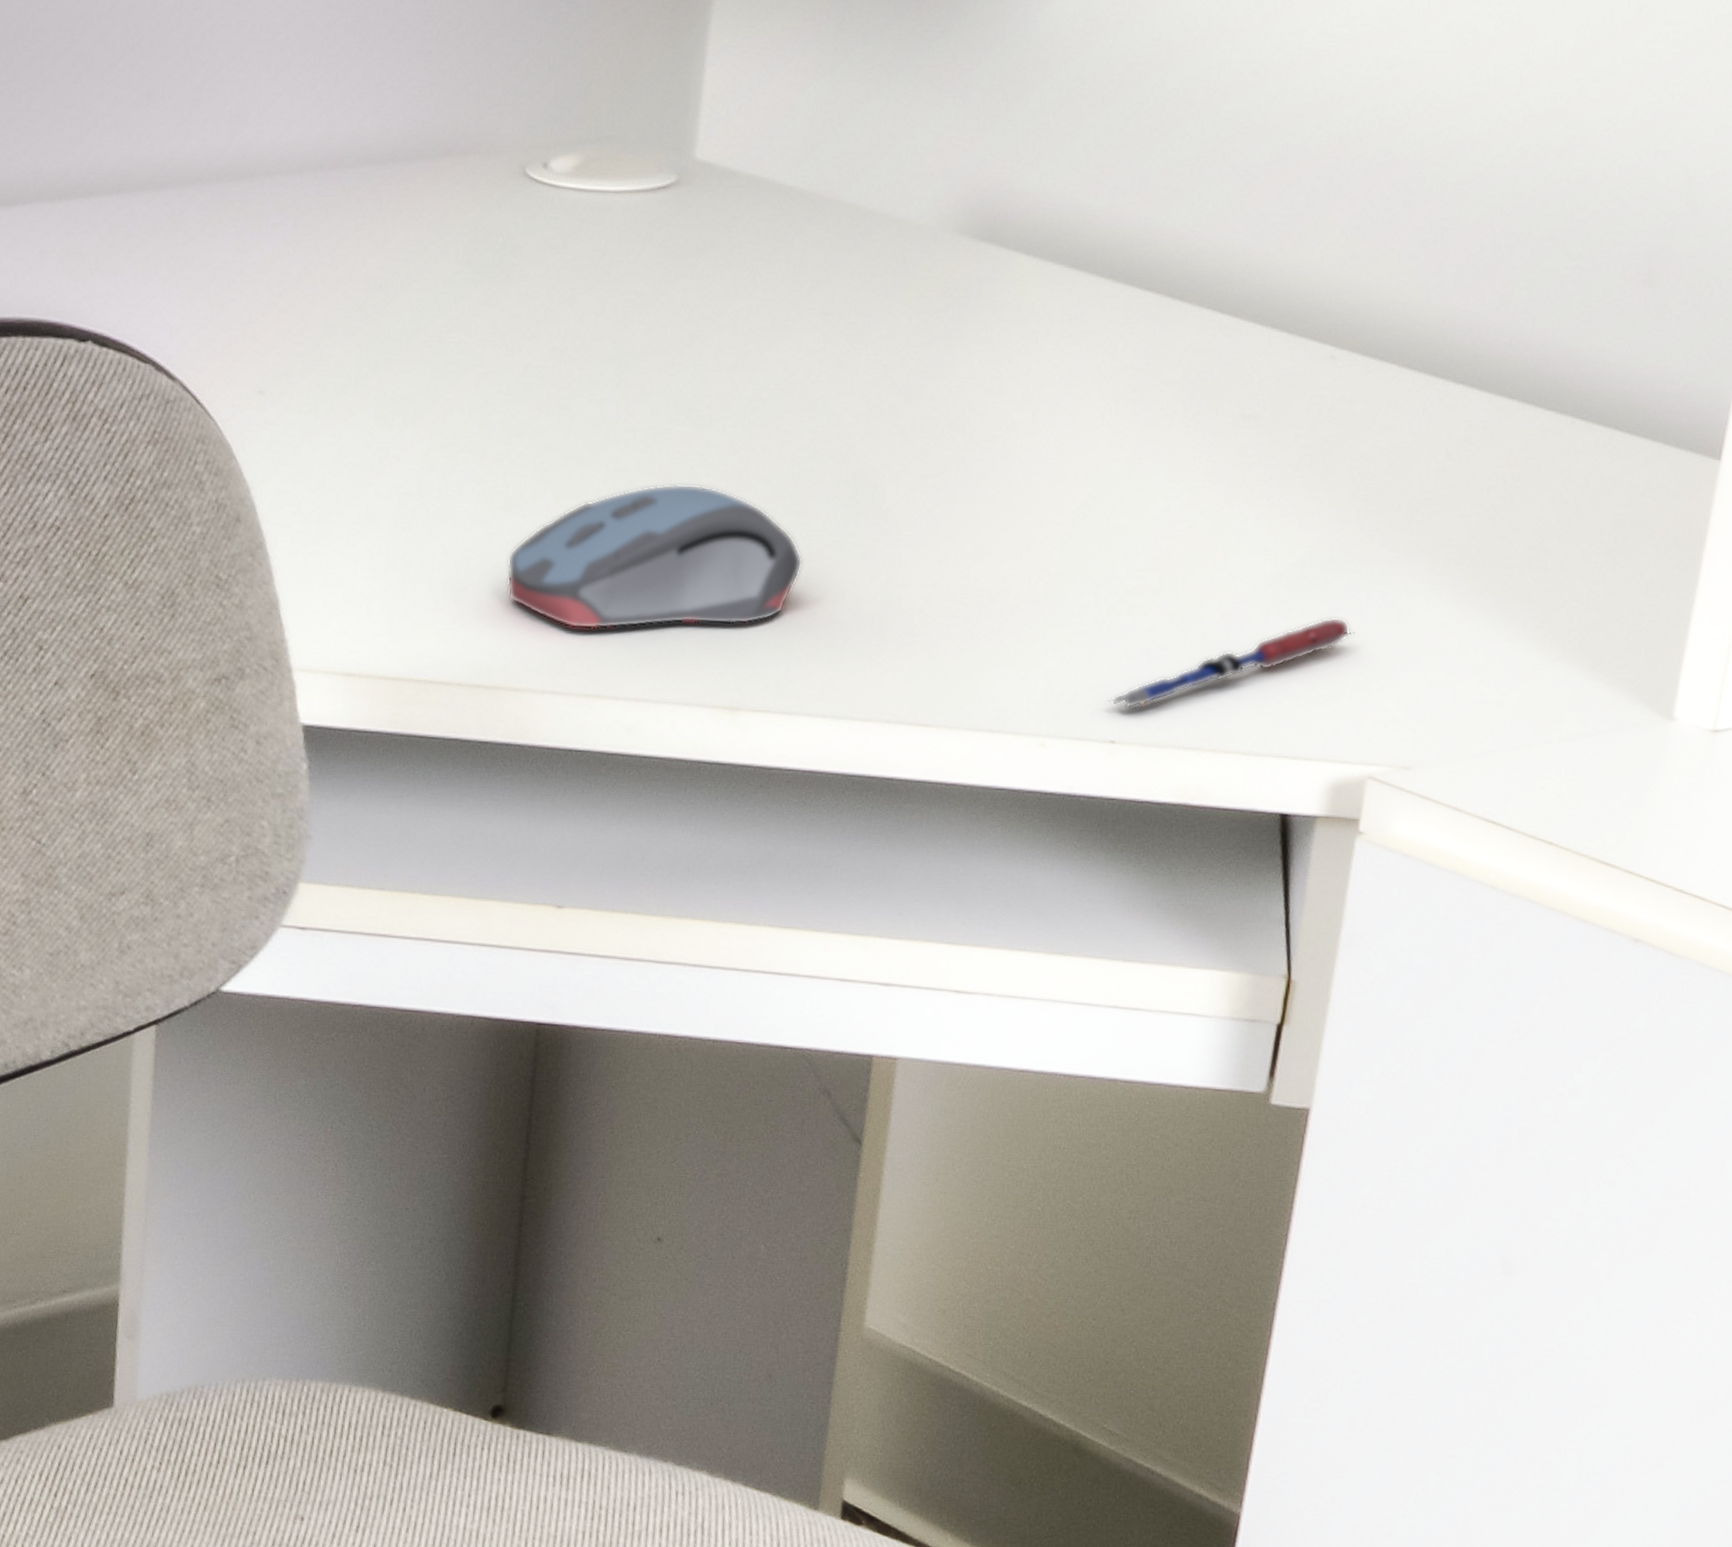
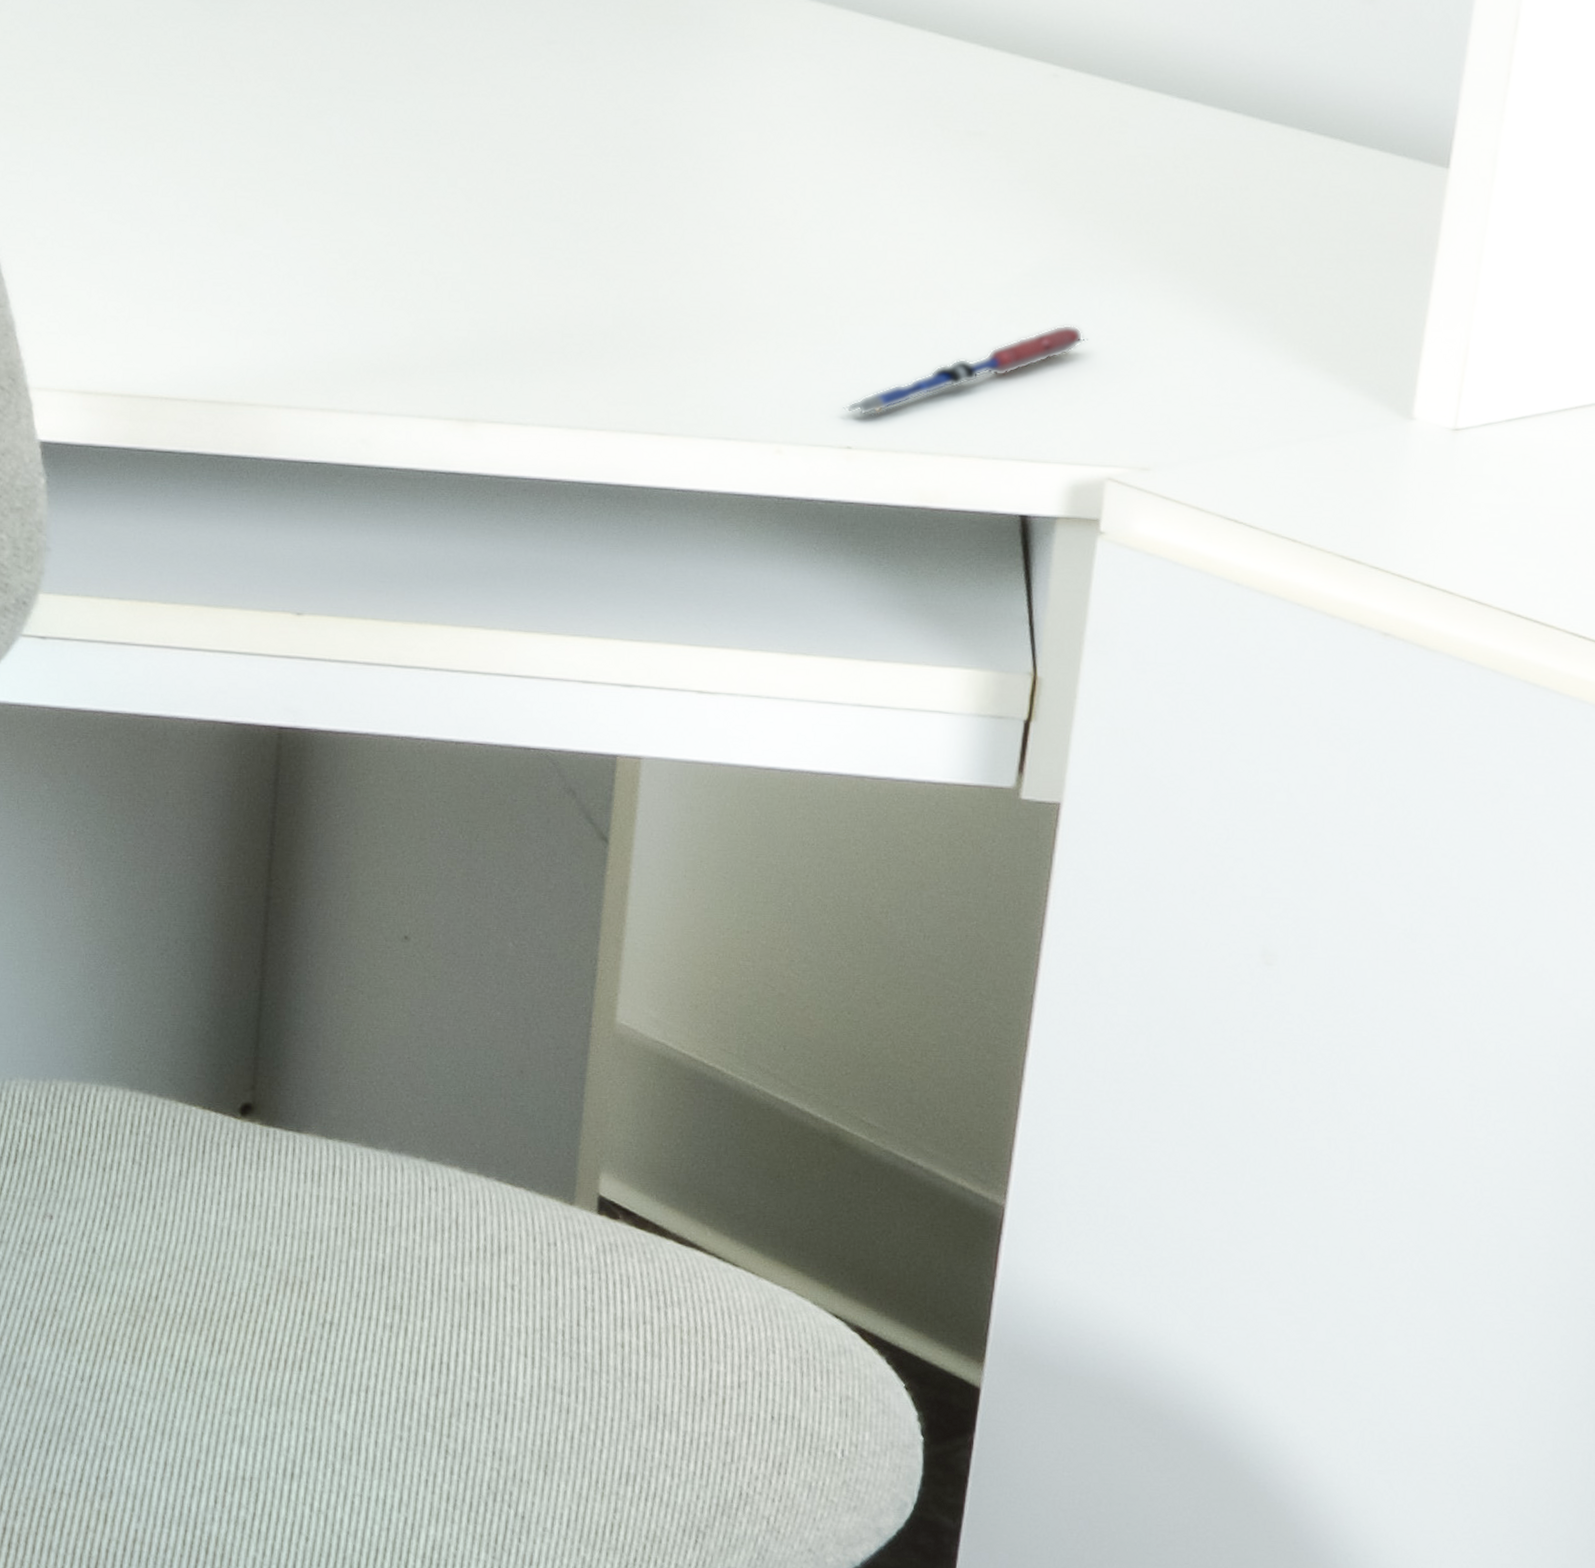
computer mouse: present [507,483,802,630] -> none [240,205,533,346]

